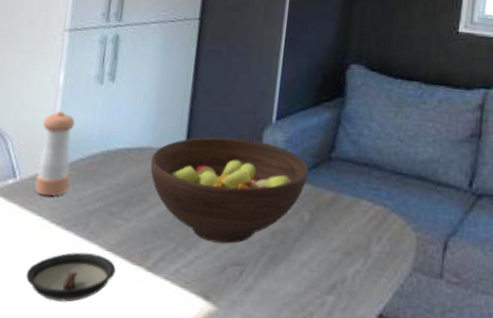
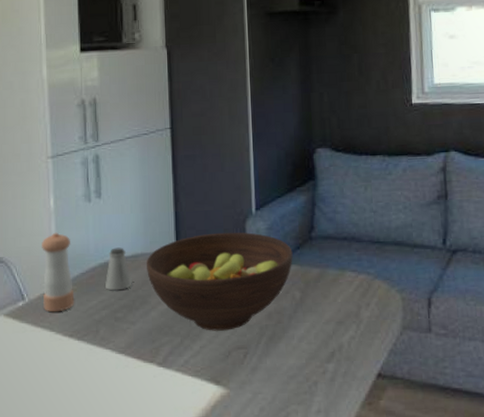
saucer: present [26,252,116,302] -> none [48,358,130,406]
saltshaker: none [104,137,134,184] -> present [105,247,132,291]

